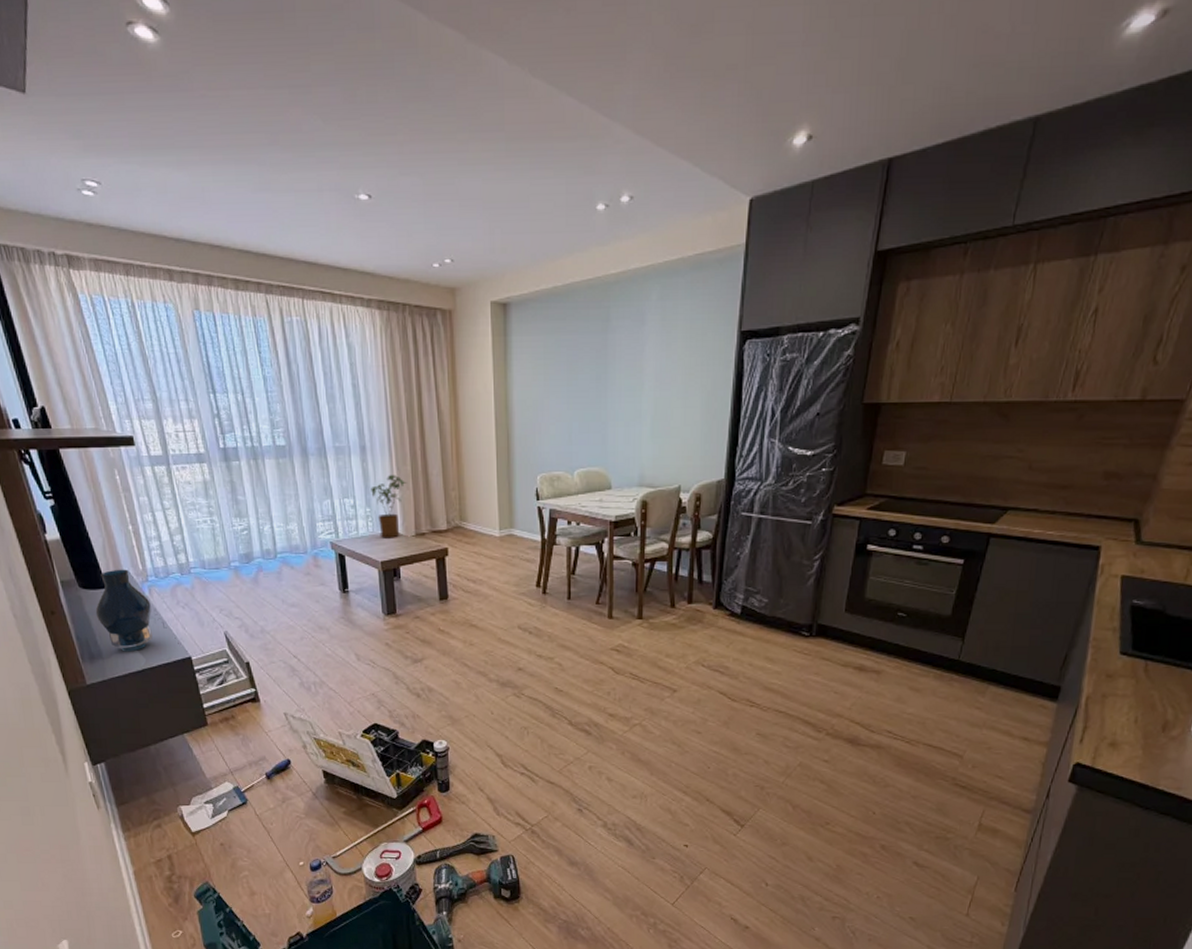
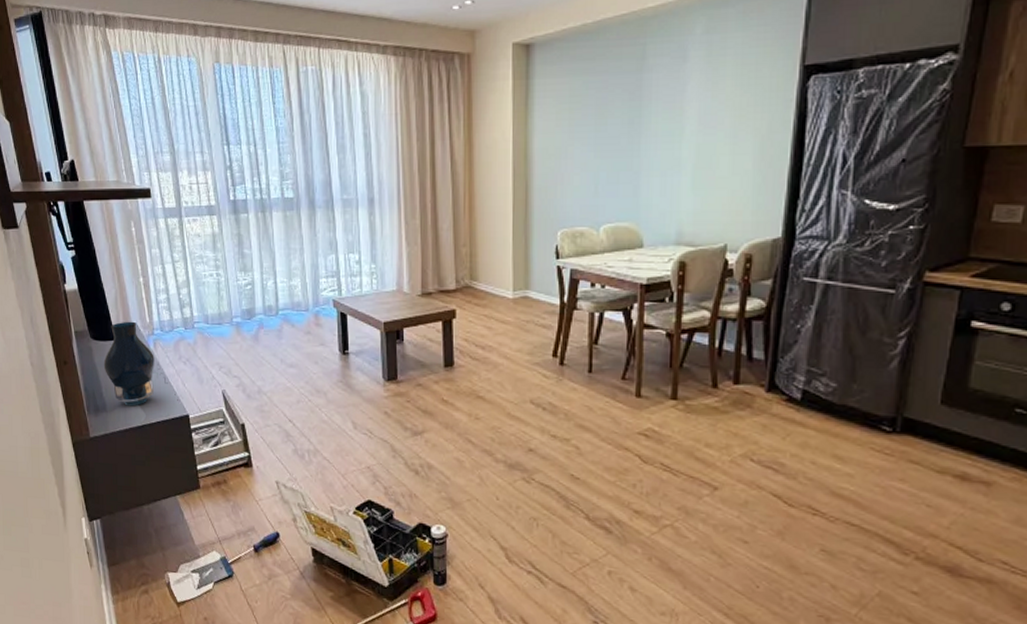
house plant: present [371,474,408,538] -> none [377,228,416,297]

